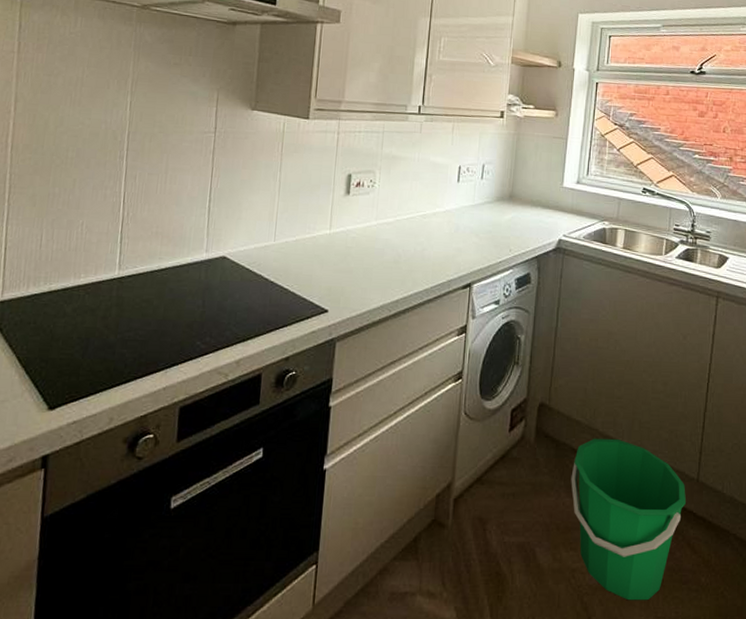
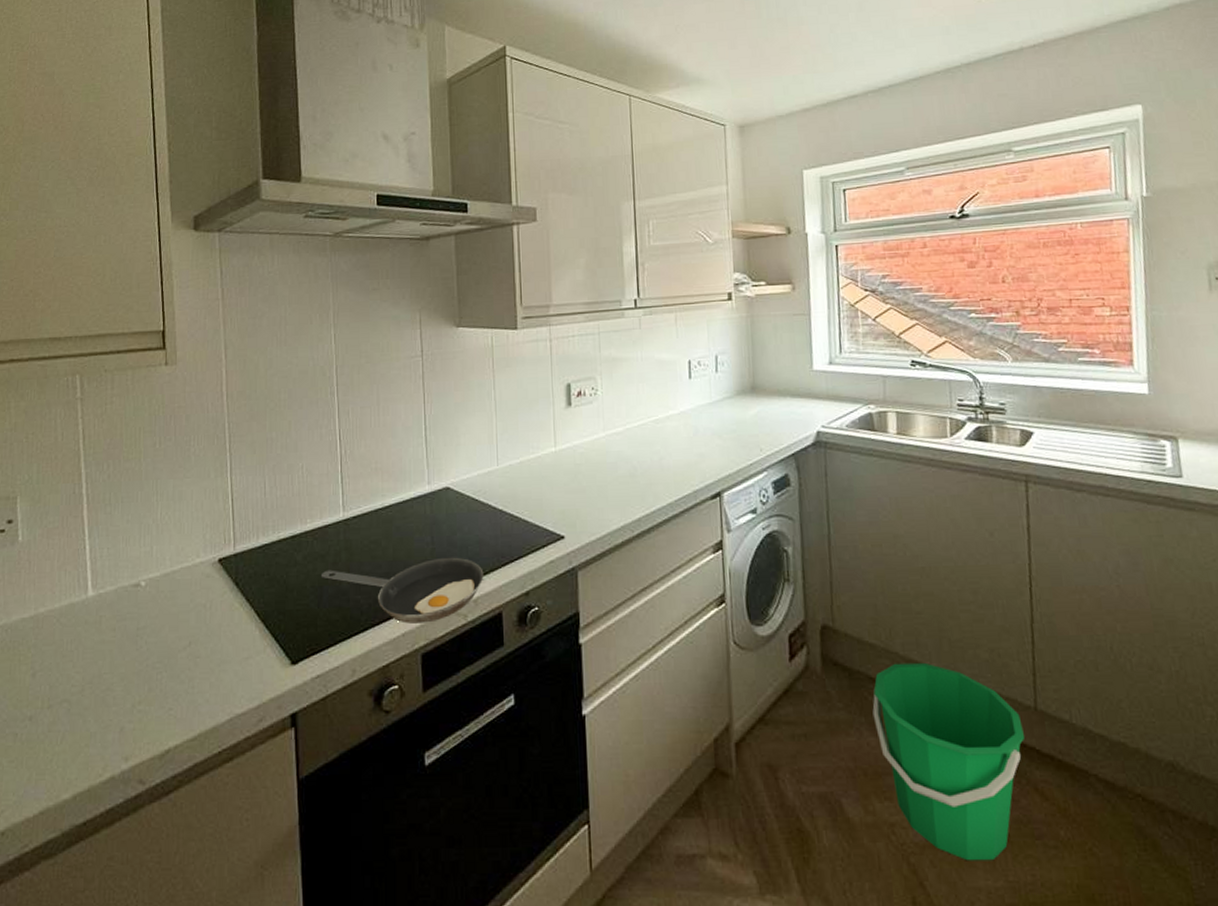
frying pan: none [88,320,249,379] -> present [320,557,484,624]

